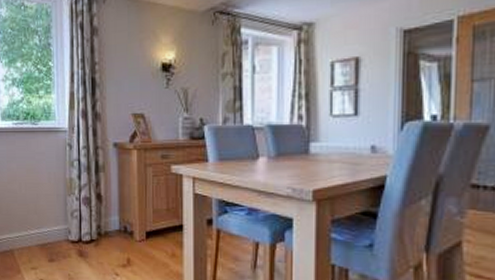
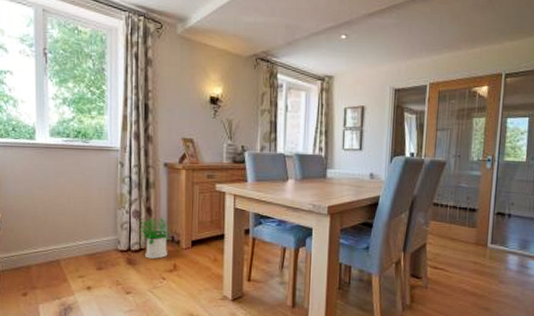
potted plant: none [90,204,122,252] -> present [139,217,170,259]

